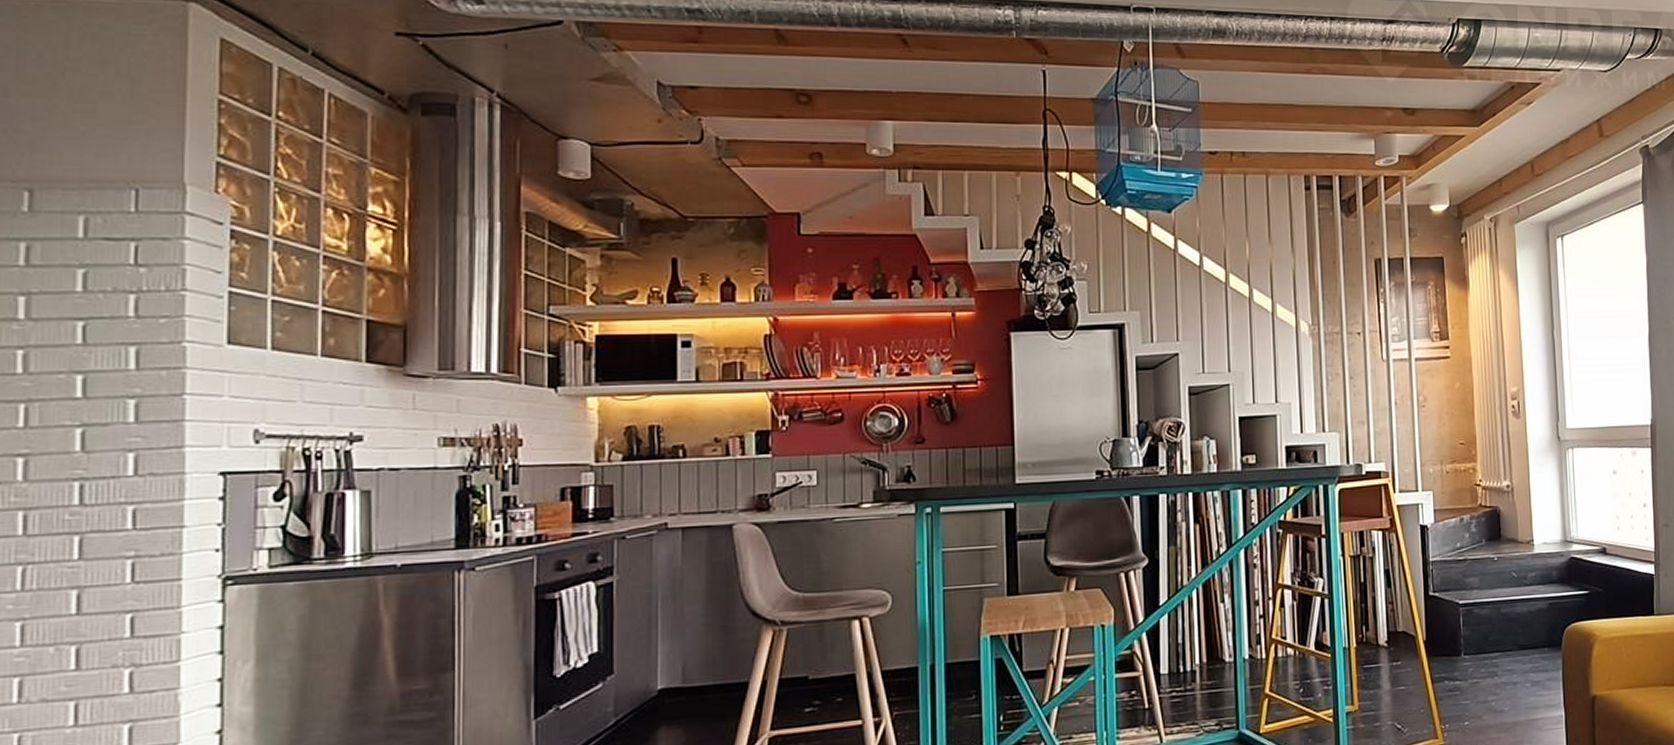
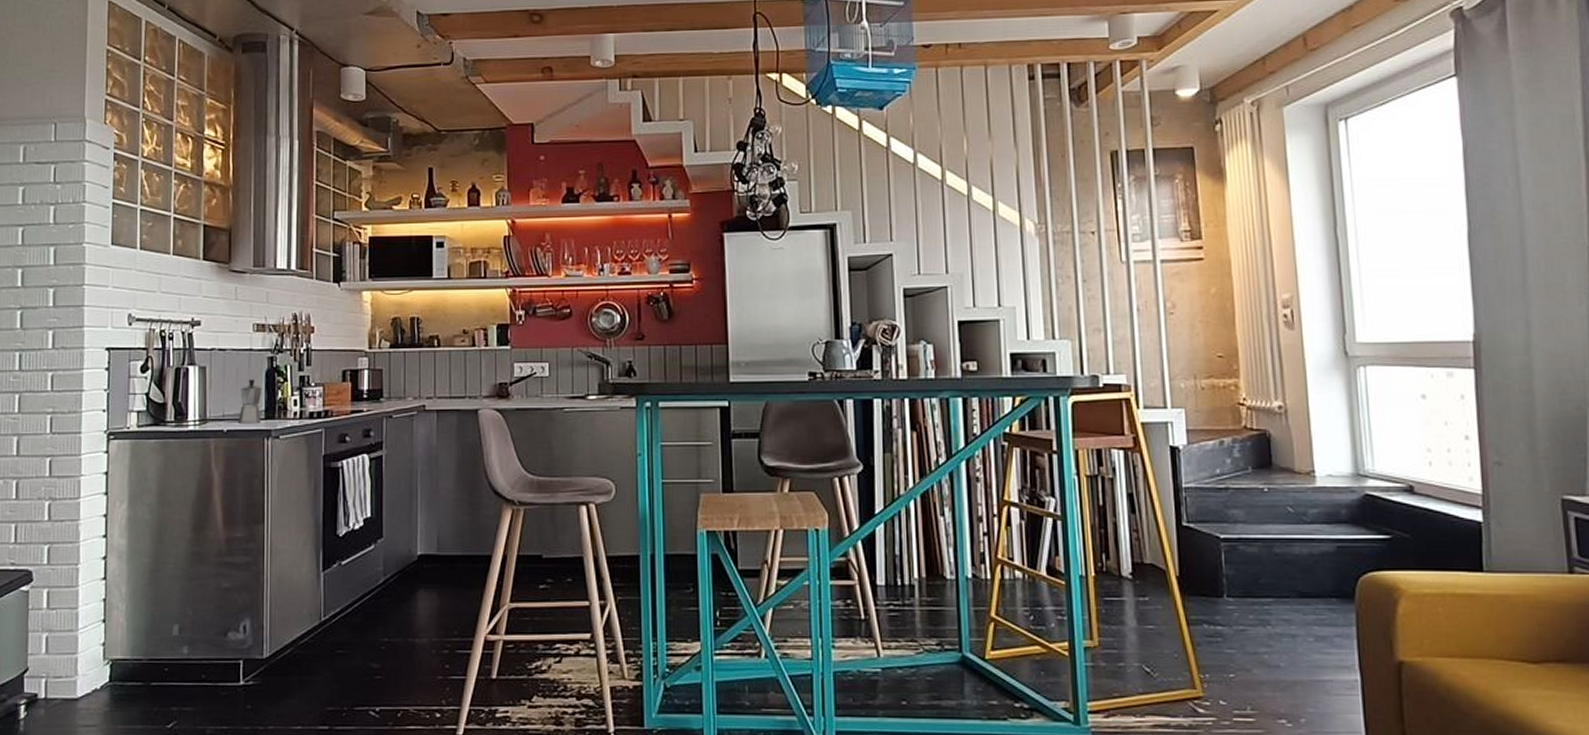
coffee maker: none [418,502,451,557] -> present [238,379,262,424]

